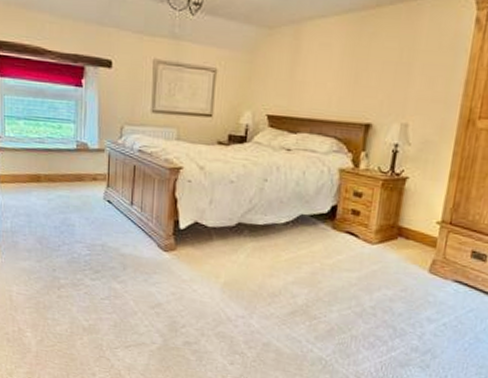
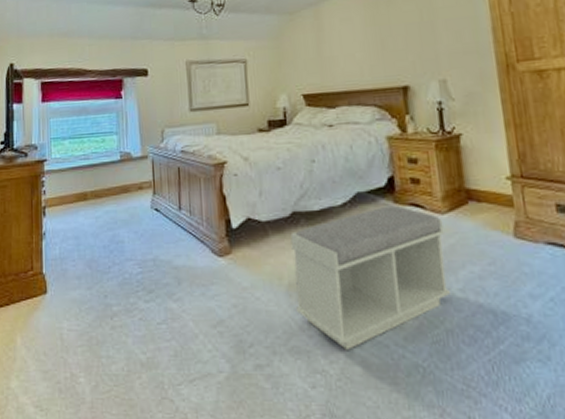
bench: none [226,230,371,340] -> present [290,205,450,350]

